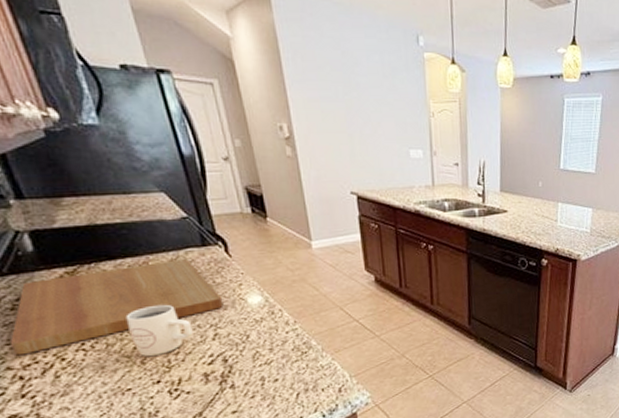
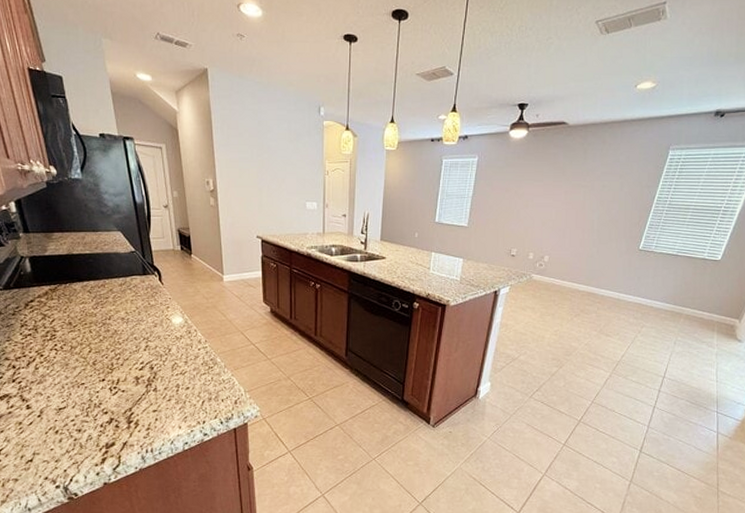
cutting board: present [10,259,224,356] -> none [10,285,154,350]
mug: present [125,304,193,357] -> none [86,319,131,360]

